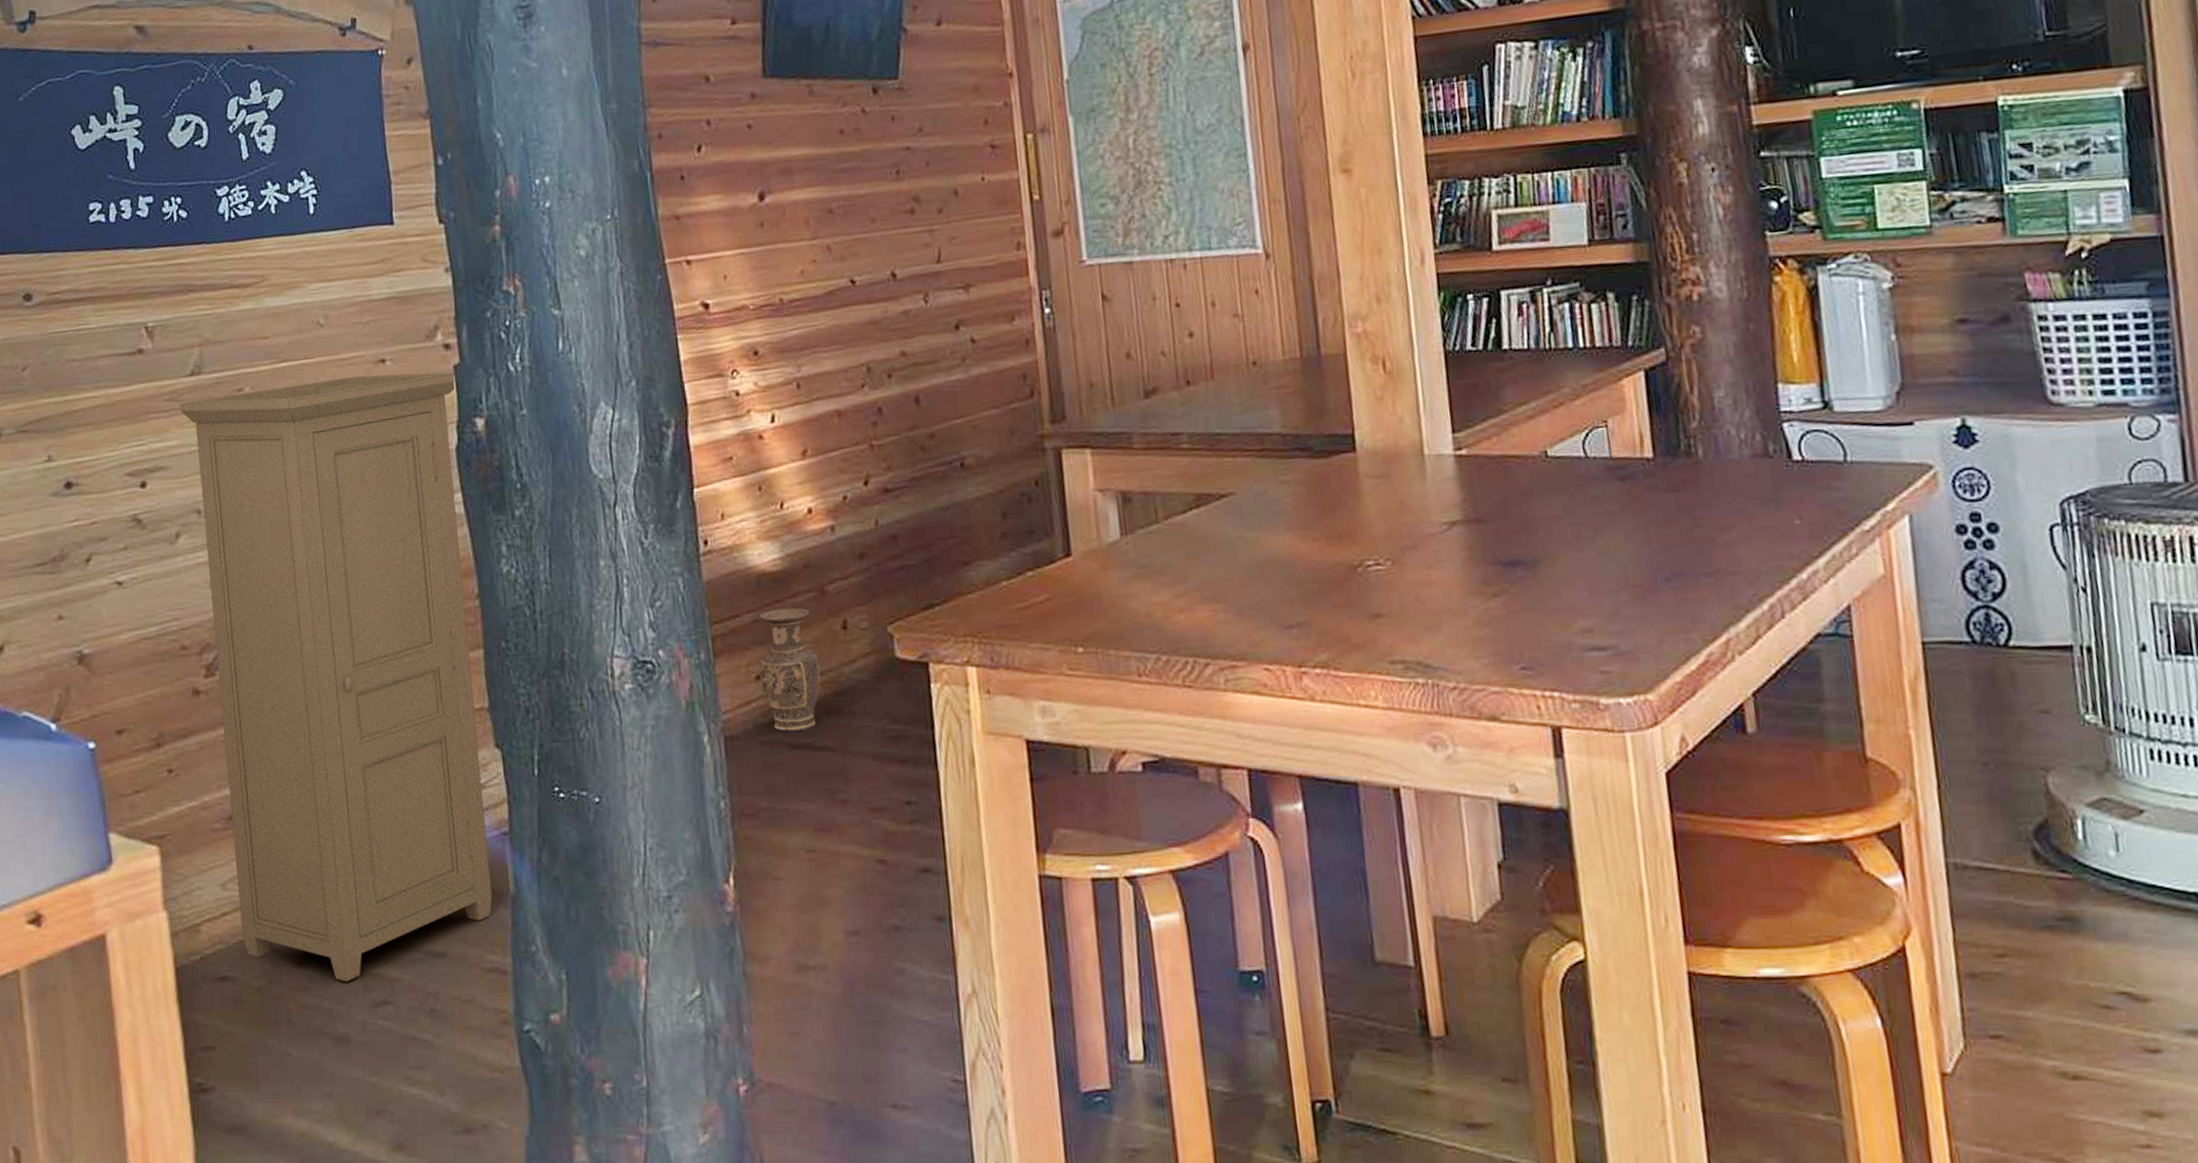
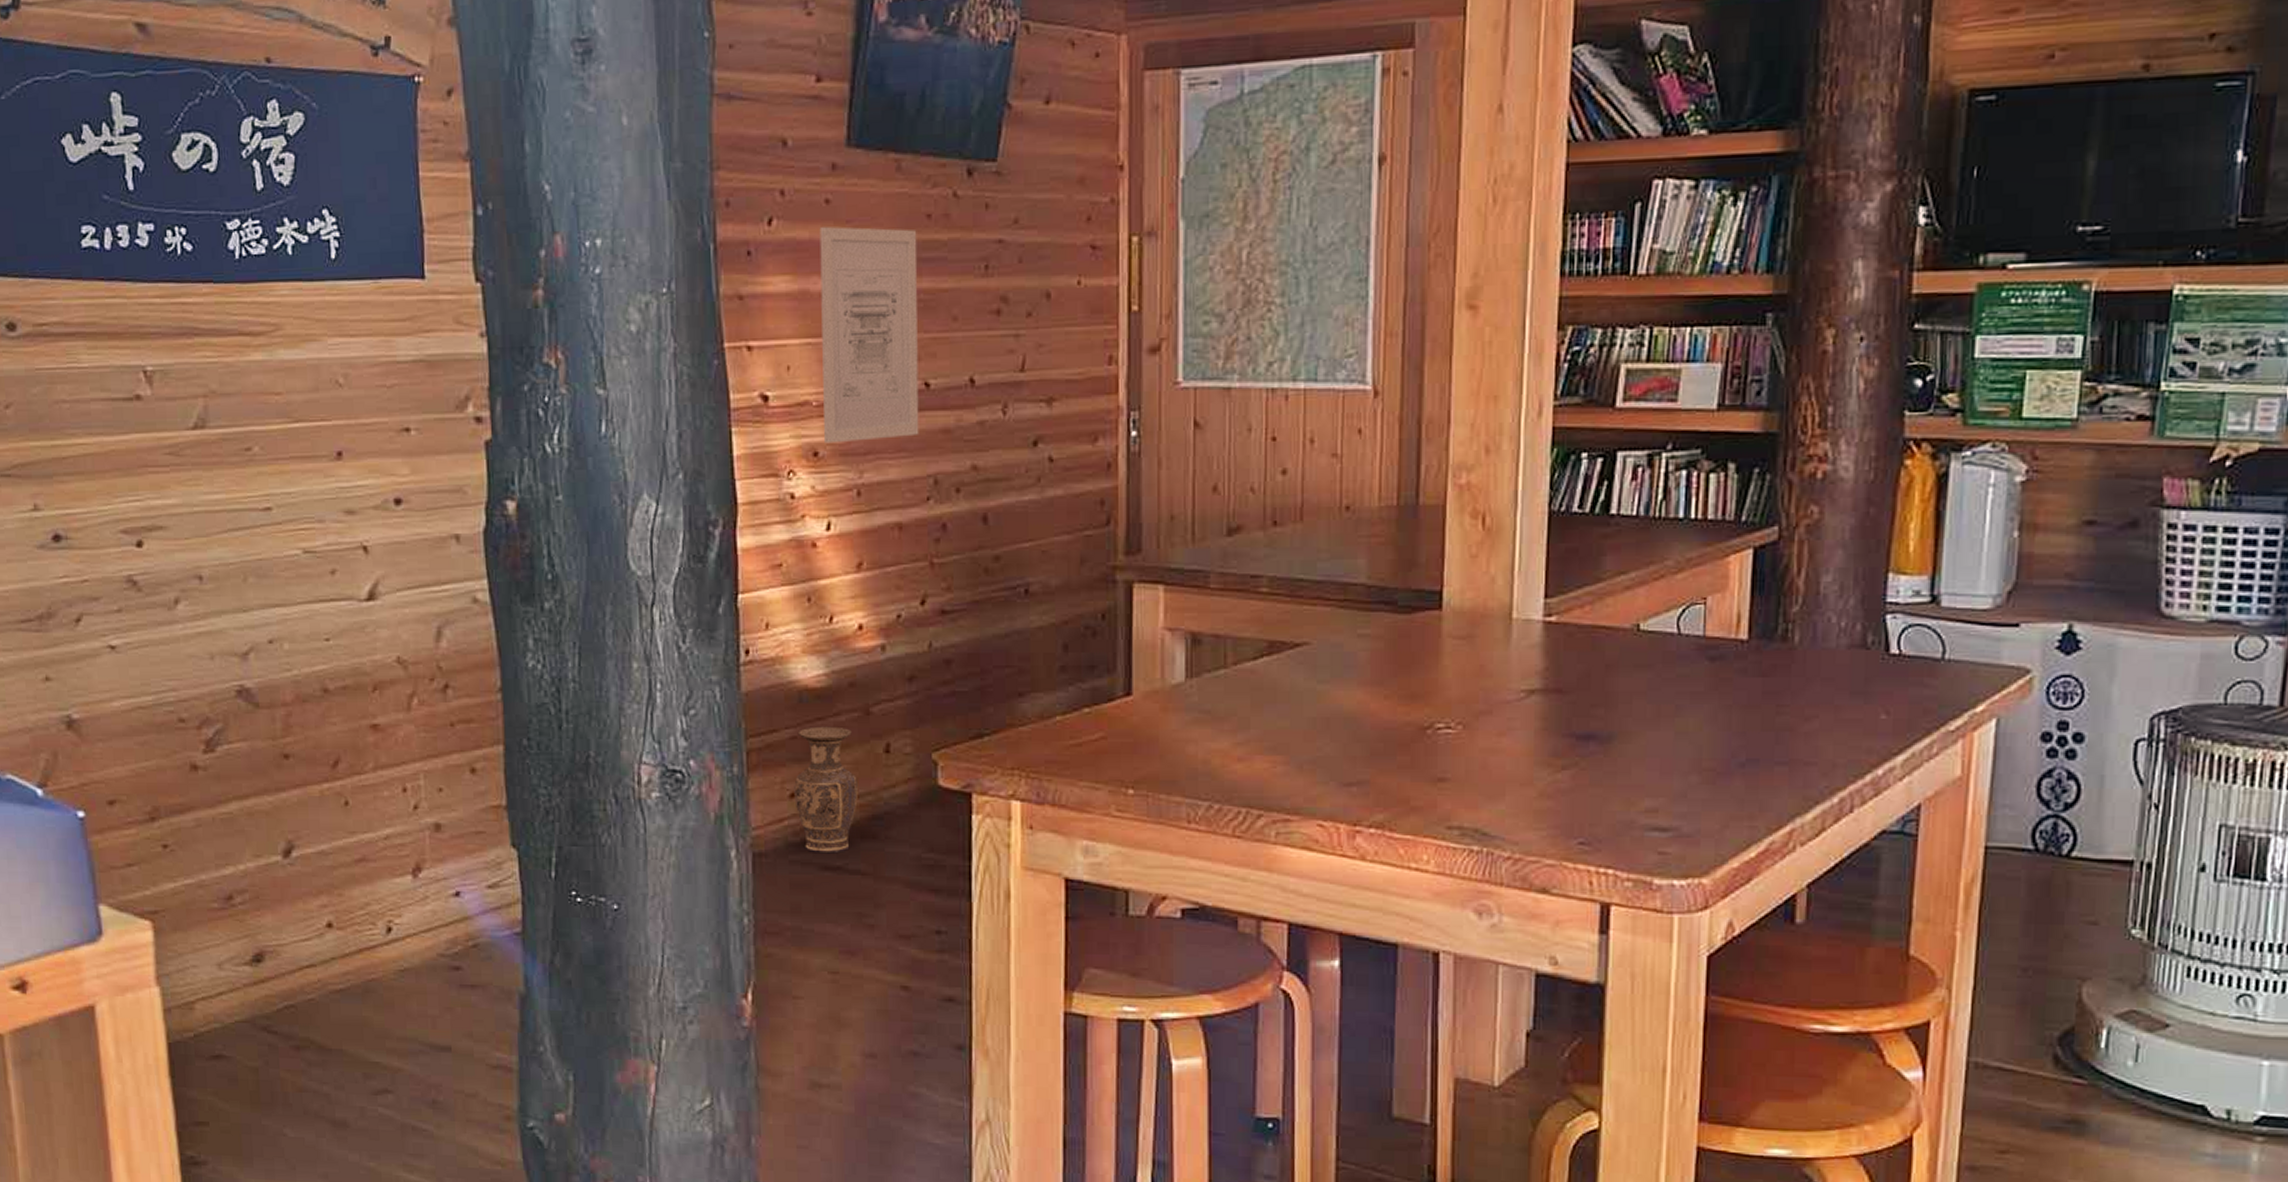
armoire: present [180,372,492,982] -> none [181,444,501,1069]
wall art: none [744,145,850,343] -> present [819,226,919,444]

